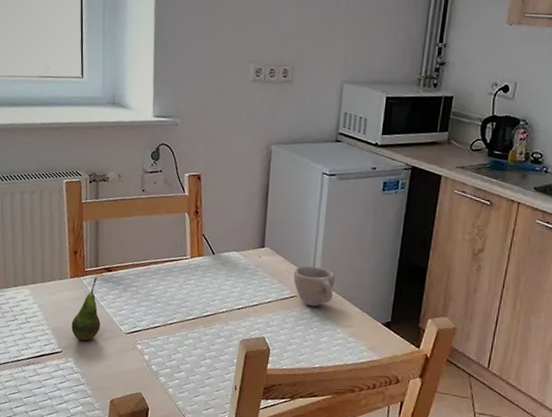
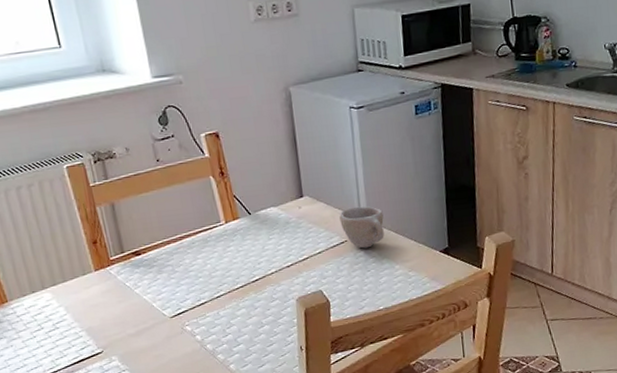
fruit: present [71,277,100,342] -> none [107,264,141,336]

